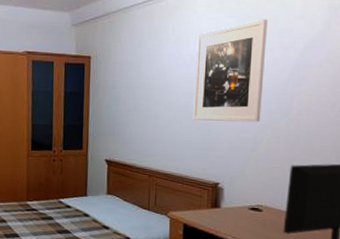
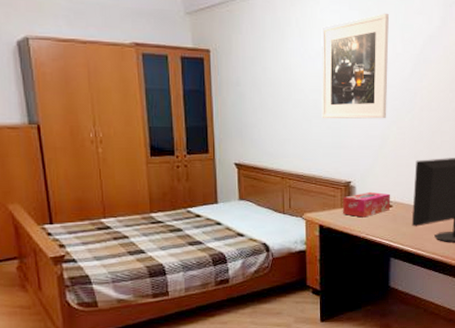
tissue box: none [209,194,260,220] -> present [343,191,390,218]

